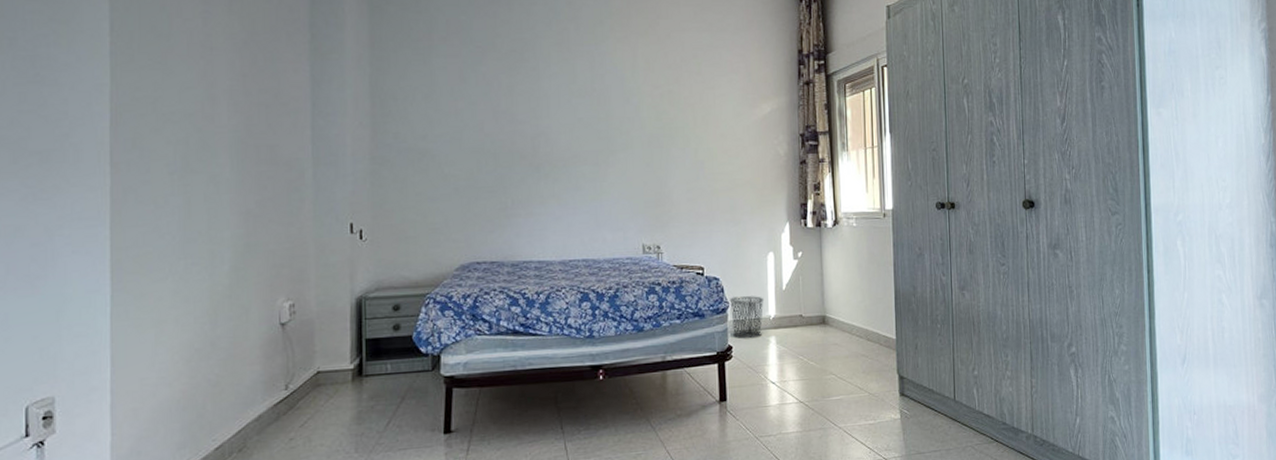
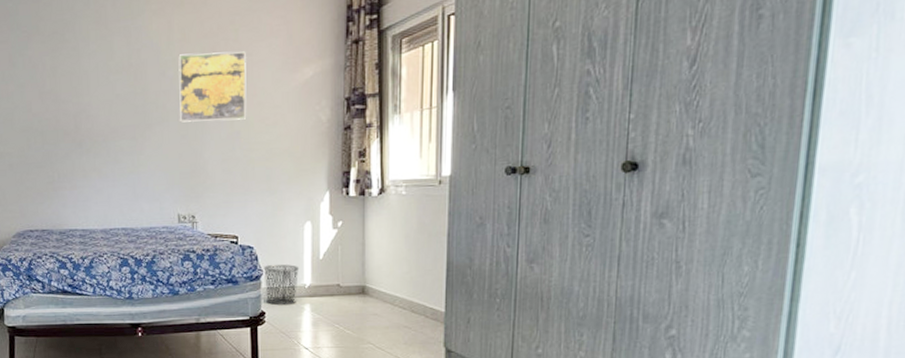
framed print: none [643,83,710,151] -> present [178,51,247,123]

